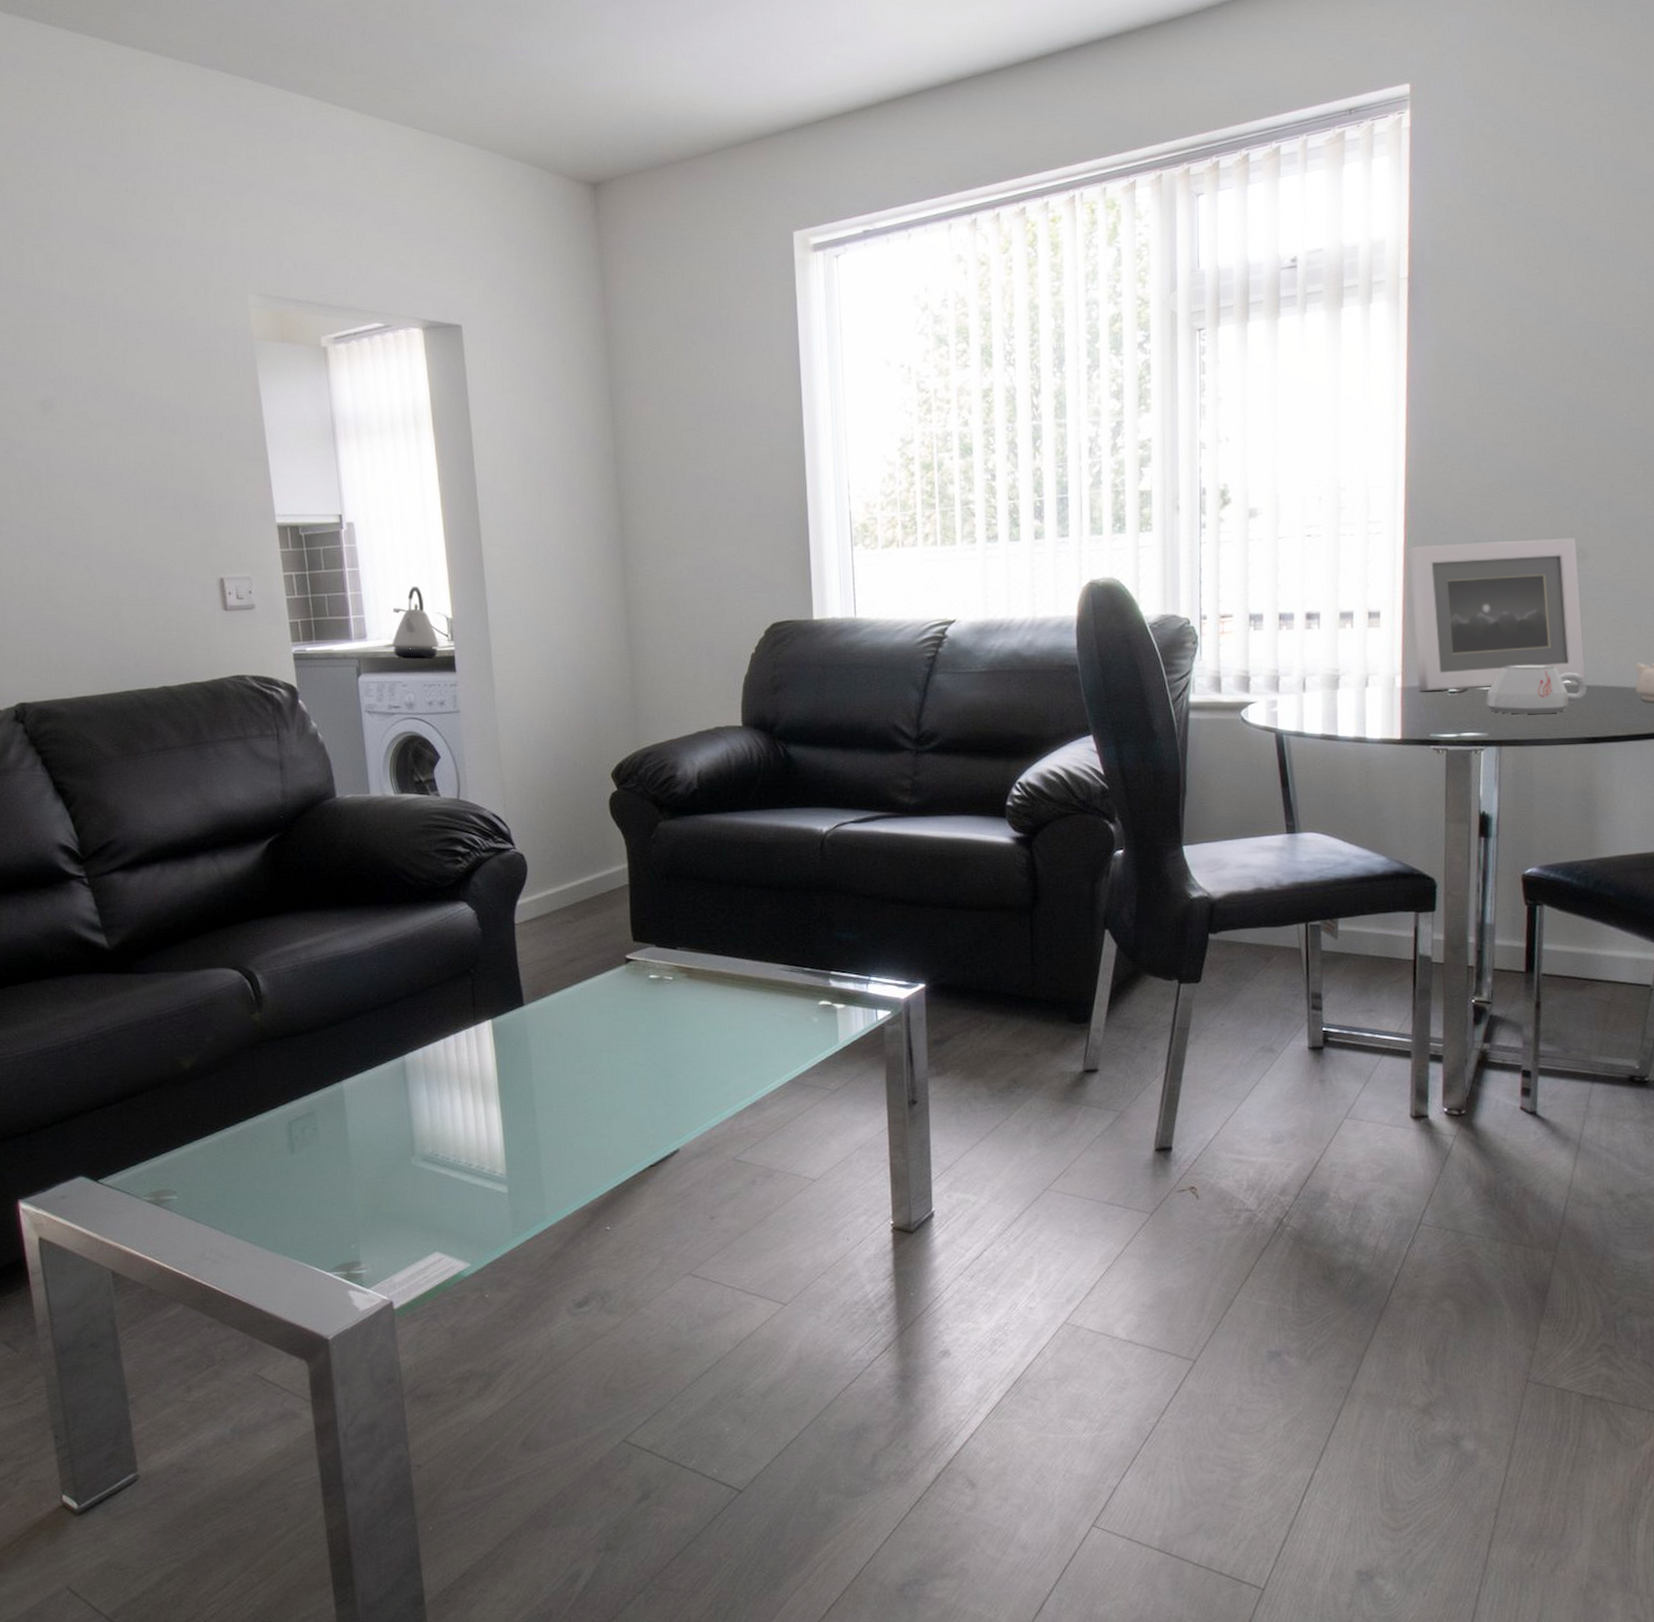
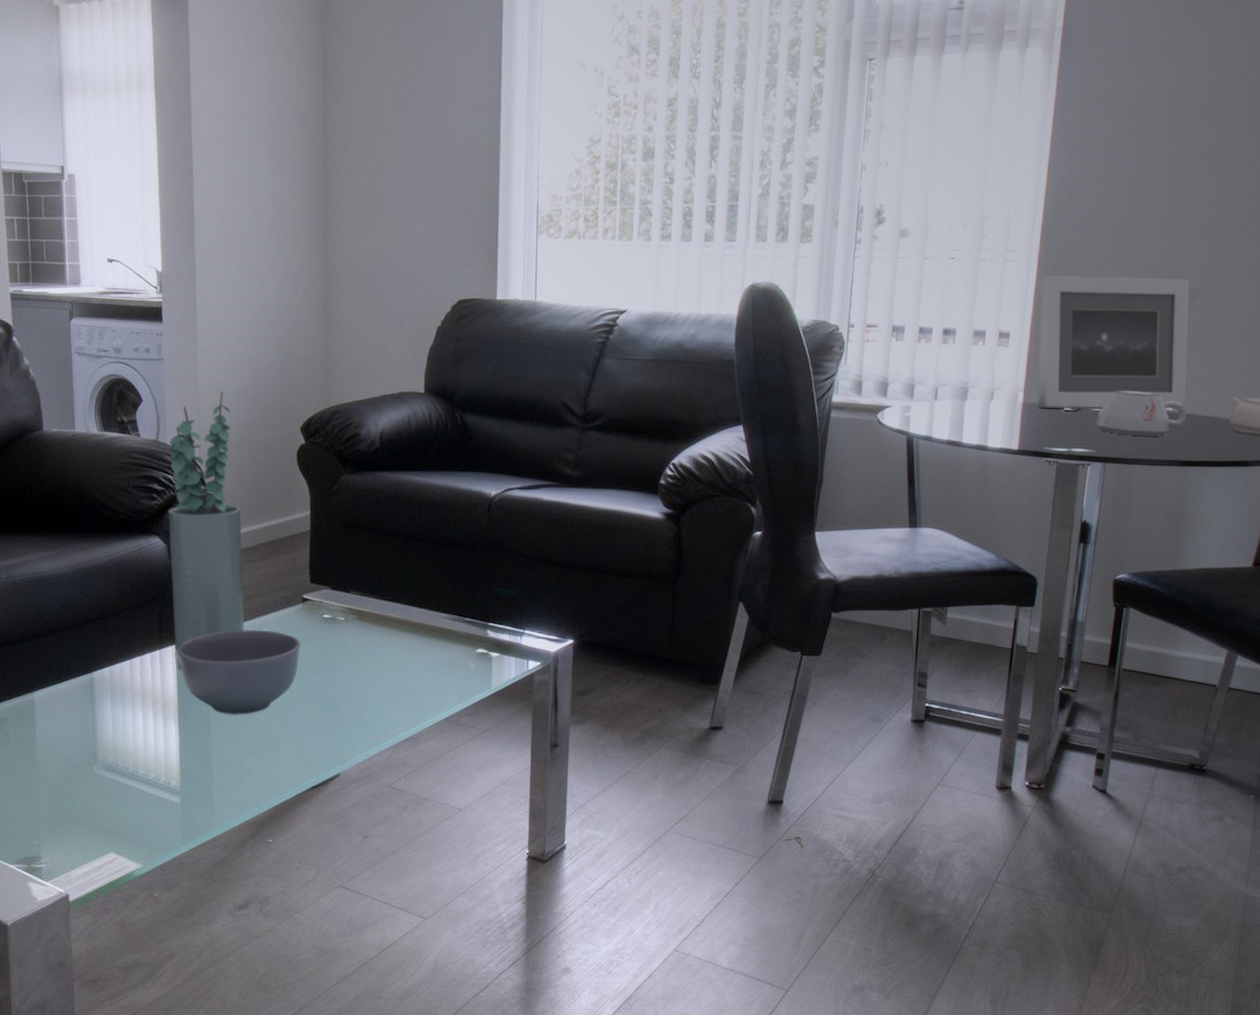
kettle: present [392,586,439,659] -> none [104,239,148,308]
vase: none [471,740,565,1046] -> present [168,390,245,669]
bowl: none [493,997,627,1092] -> present [177,629,300,715]

